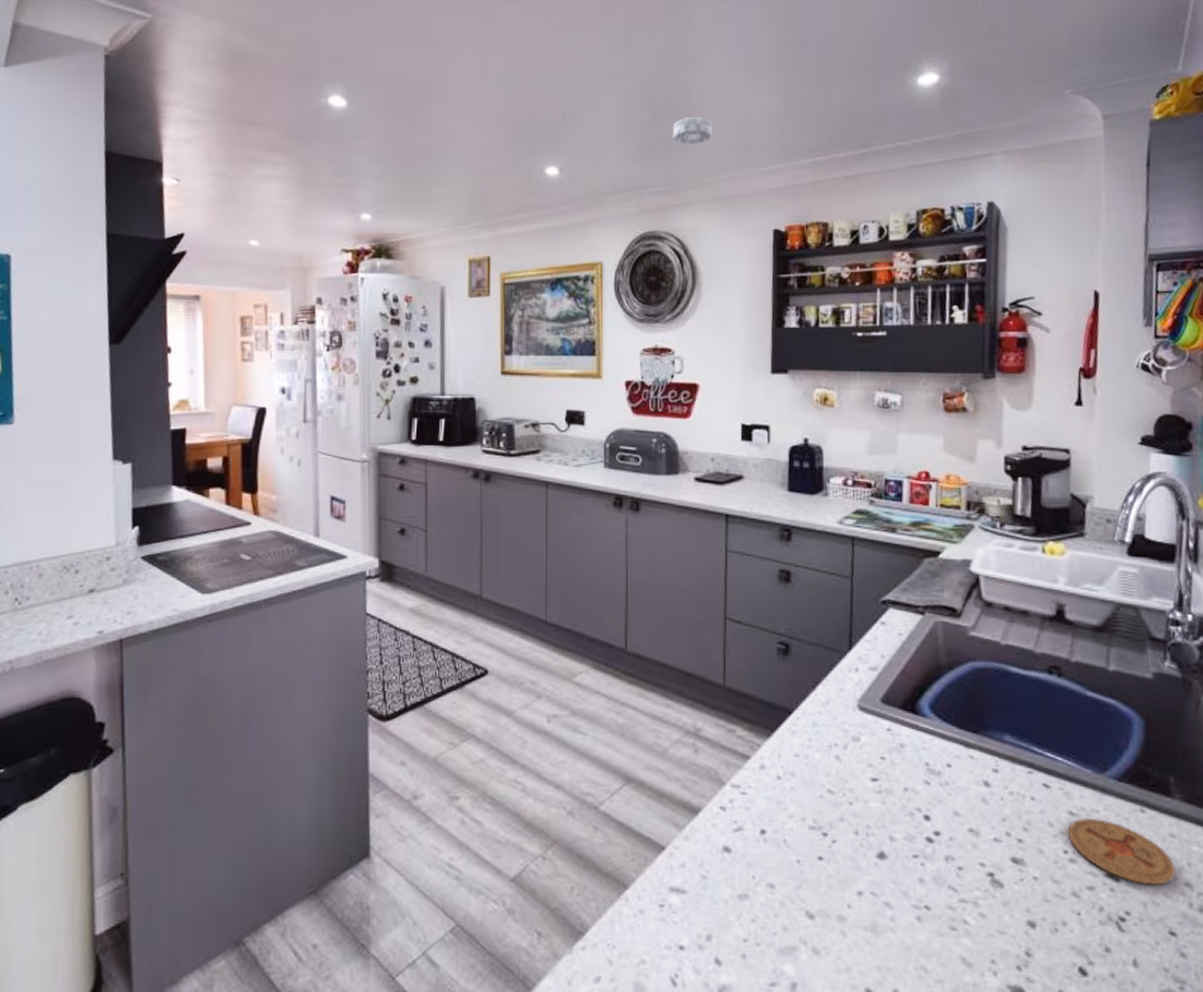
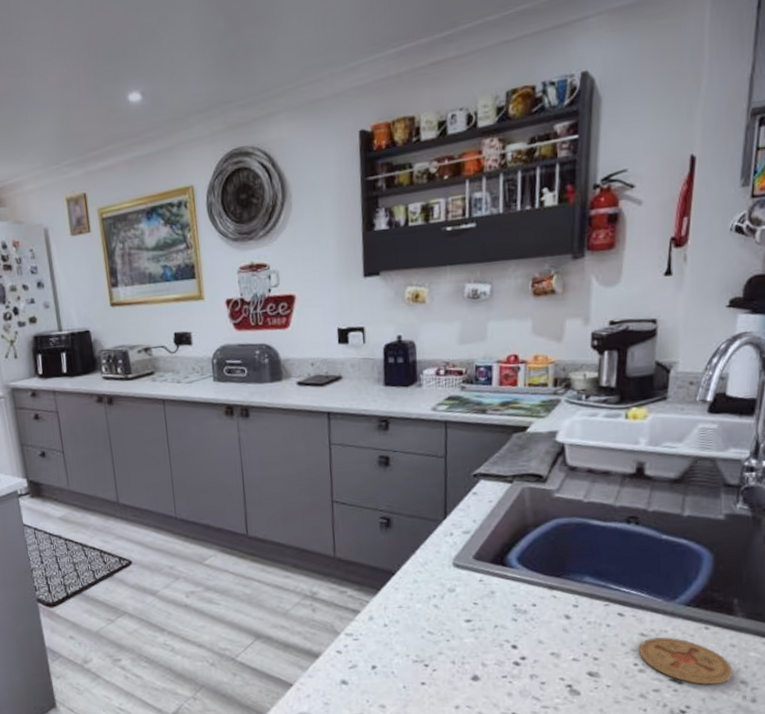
smoke detector: present [672,117,712,144] -> none [250,17,292,50]

